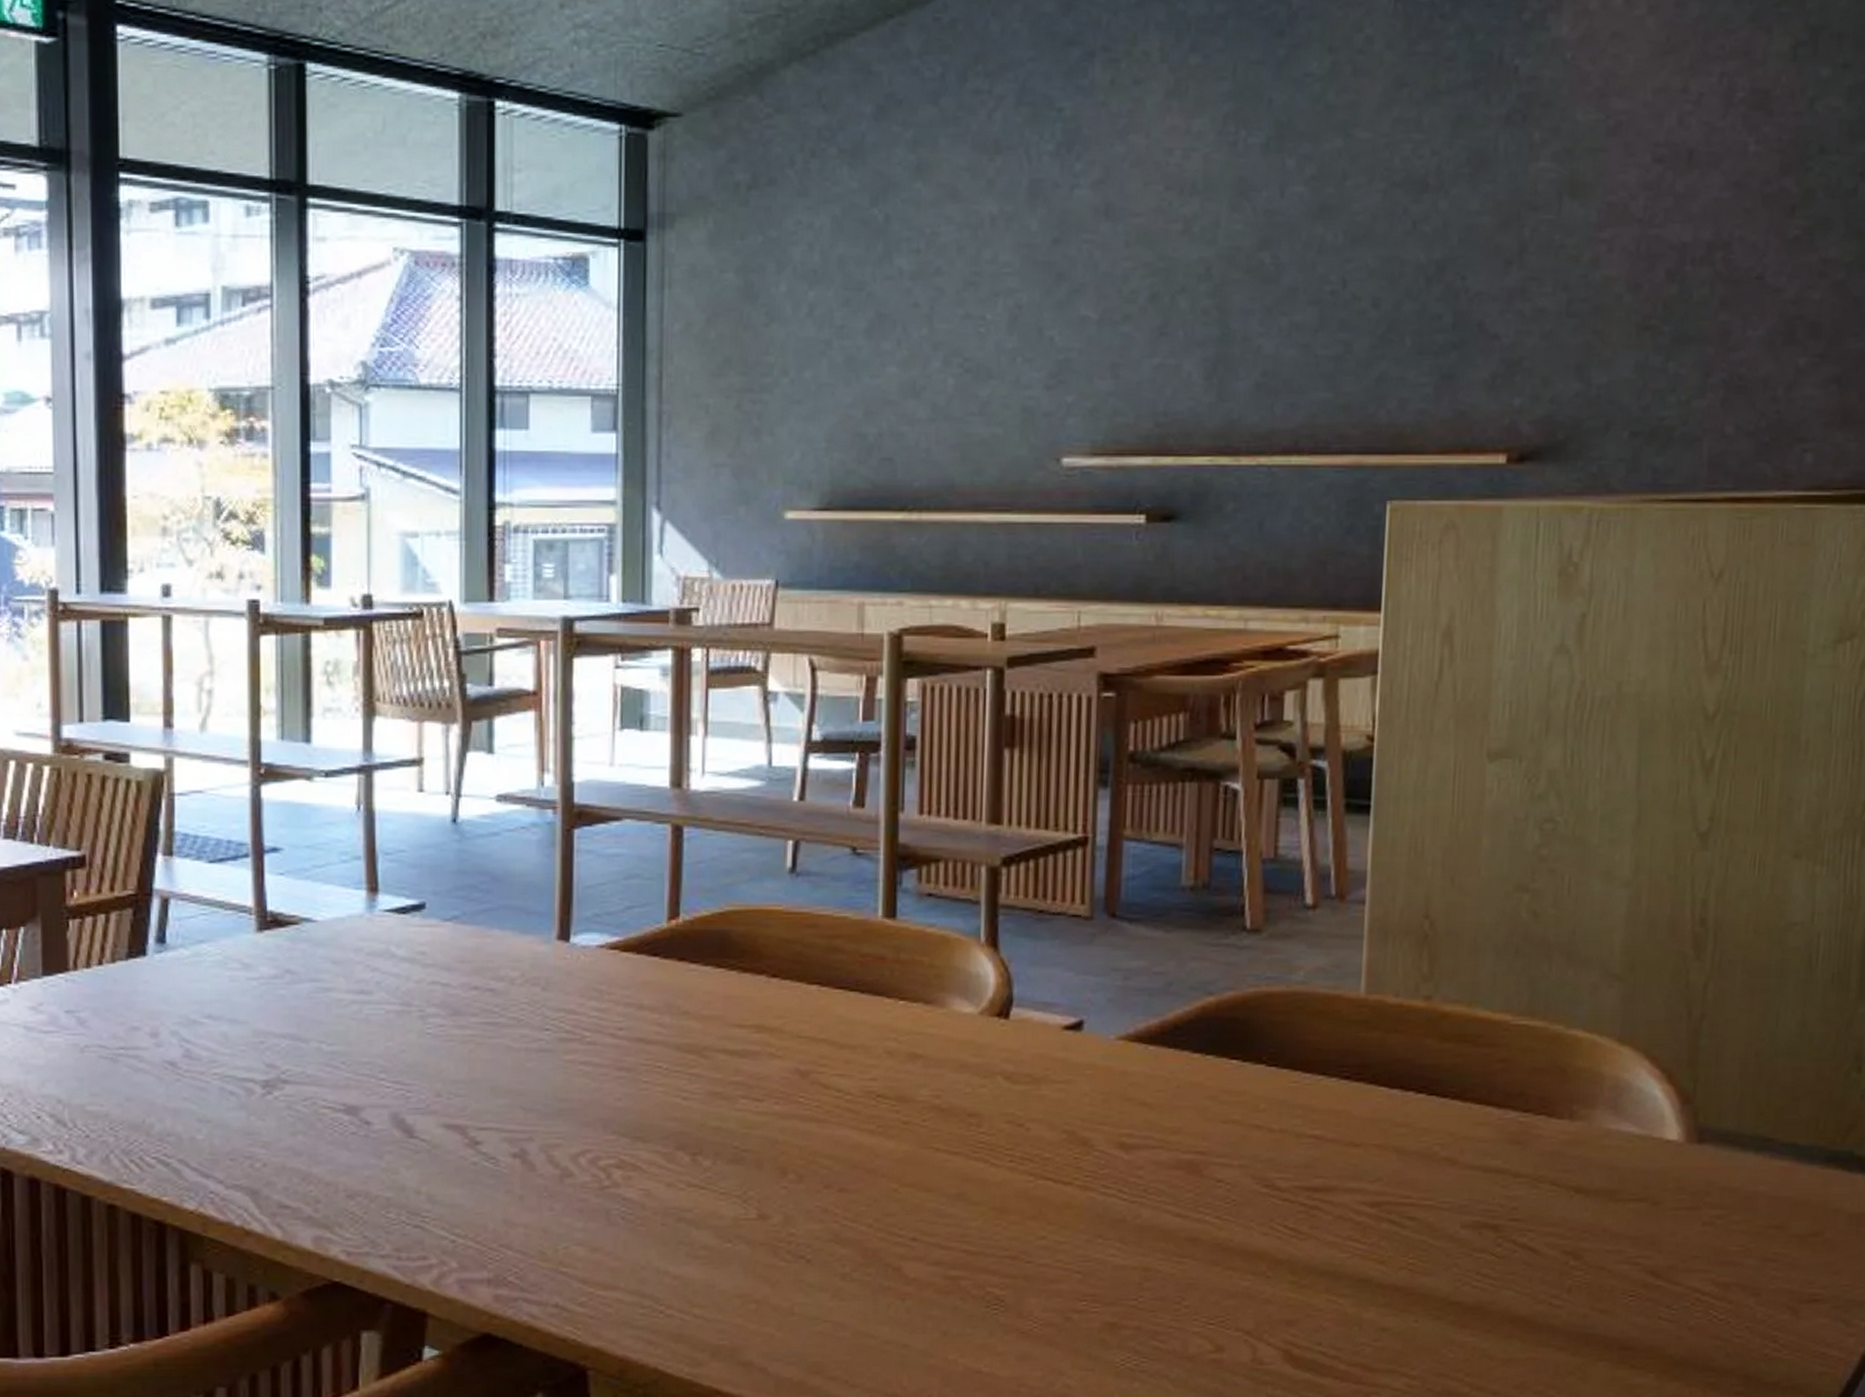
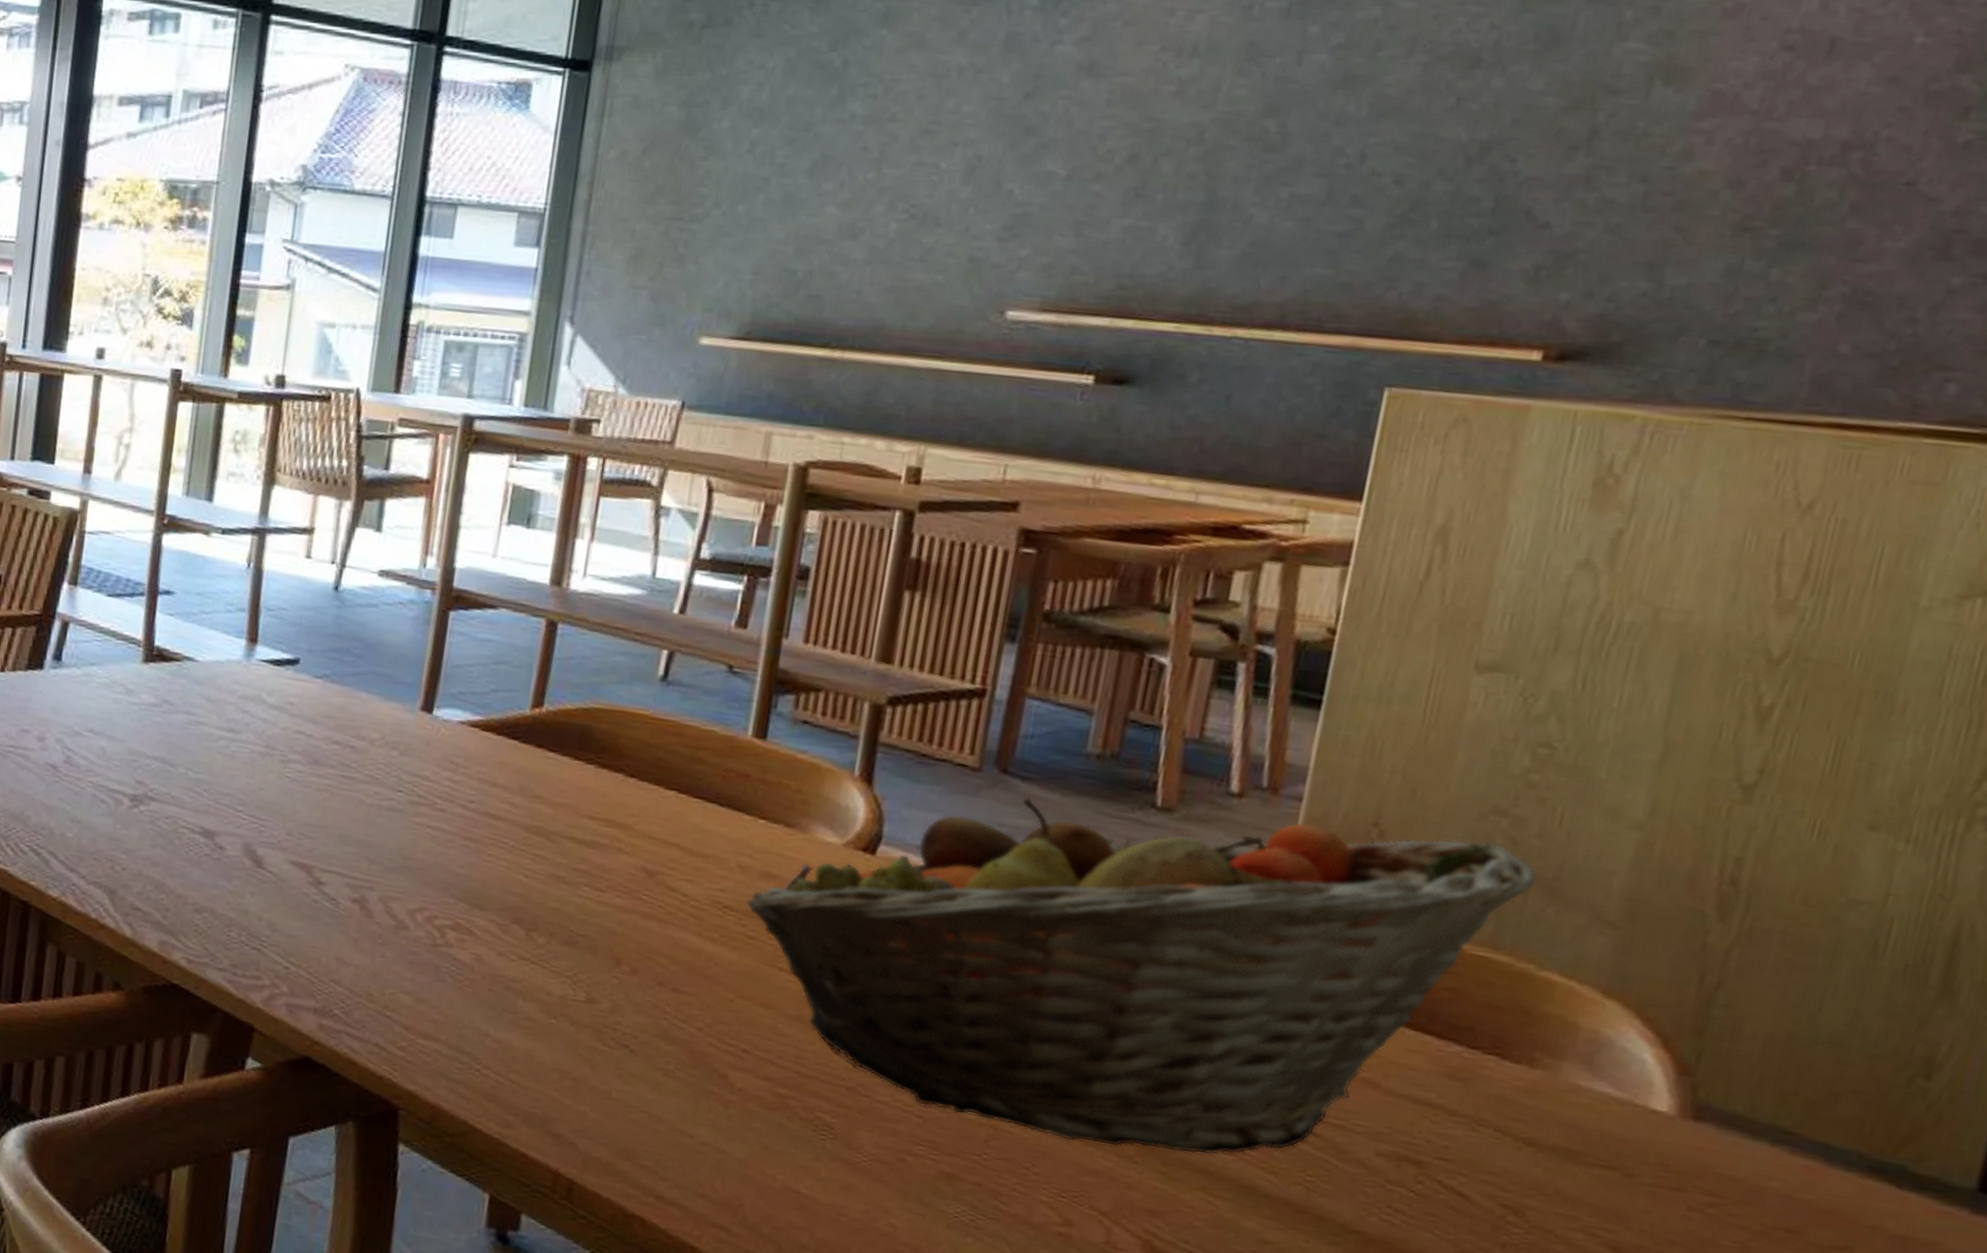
fruit basket: none [897,916,1557,1268] -> present [746,797,1538,1155]

